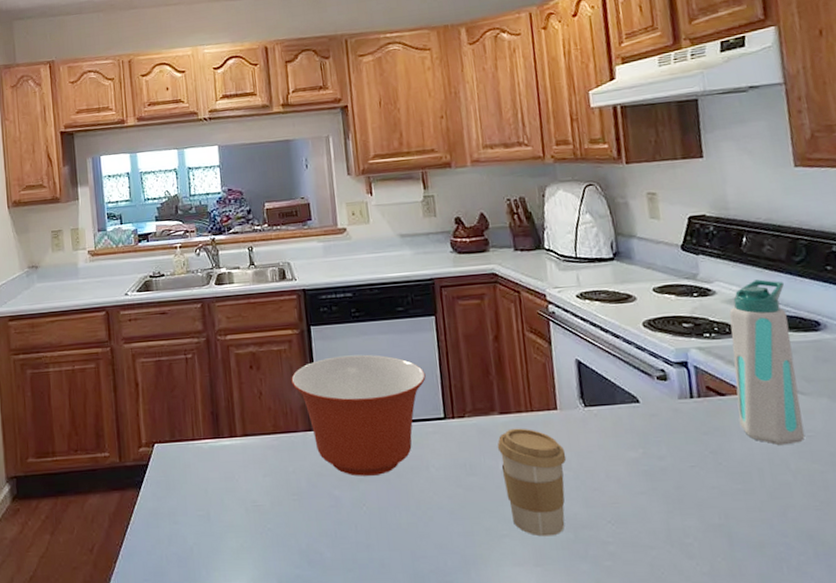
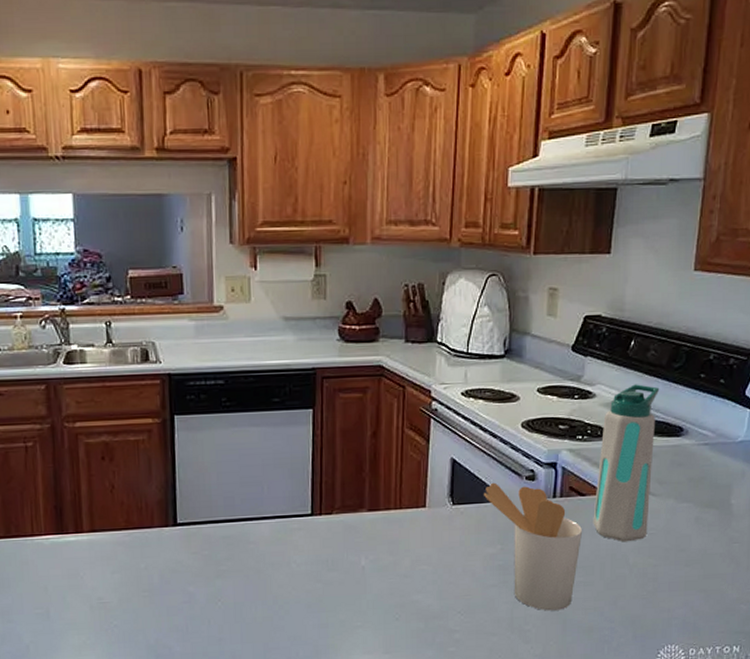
mixing bowl: present [291,354,426,476] -> none [148,447,296,573]
coffee cup: present [497,428,567,537] -> none [361,525,428,627]
utensil holder: none [615,383,734,522] -> present [484,482,583,611]

